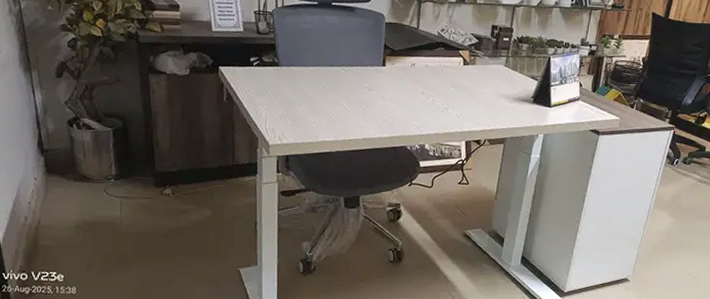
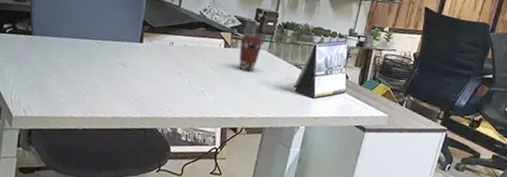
coffee cup: none [478,51,500,87] -> present [238,34,264,72]

